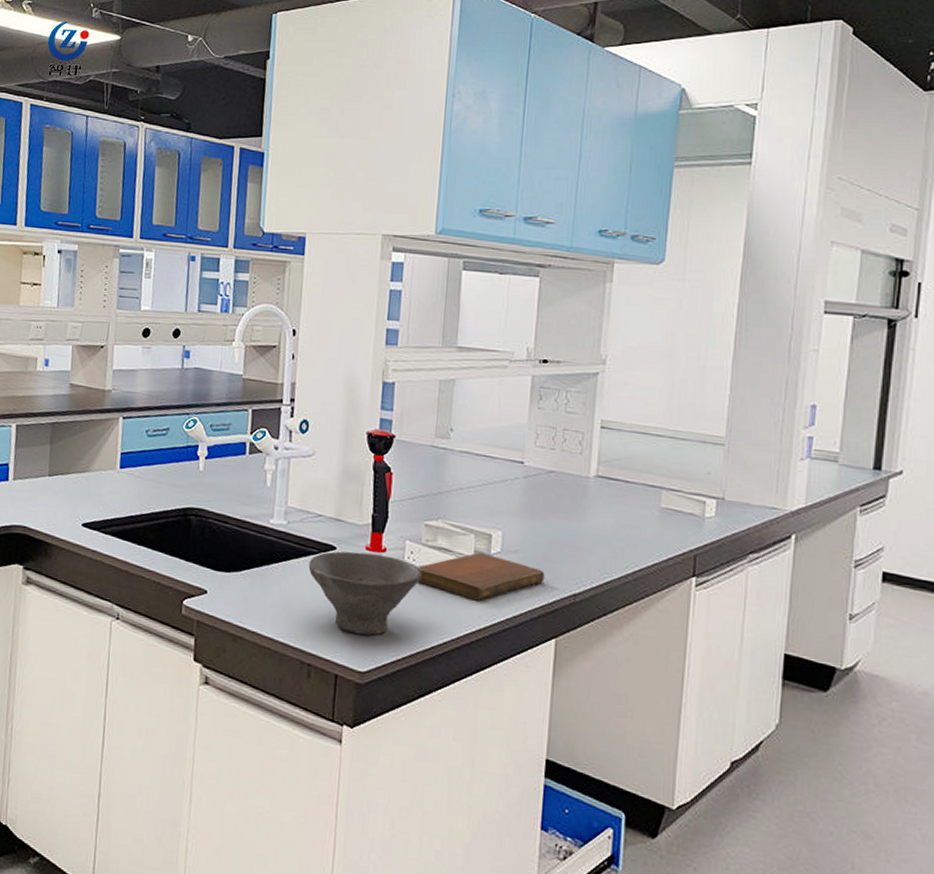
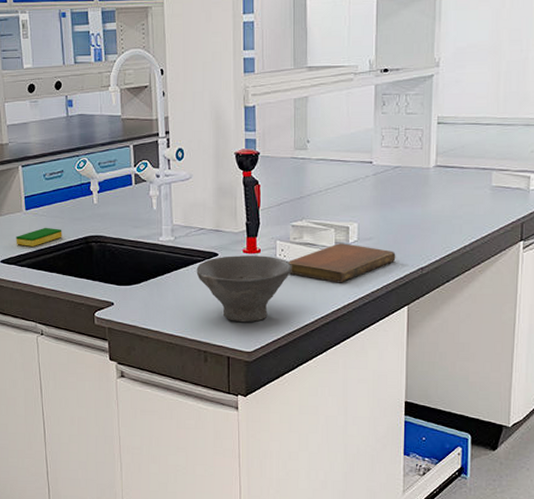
dish sponge: none [103,491,159,512] -> present [16,227,62,246]

